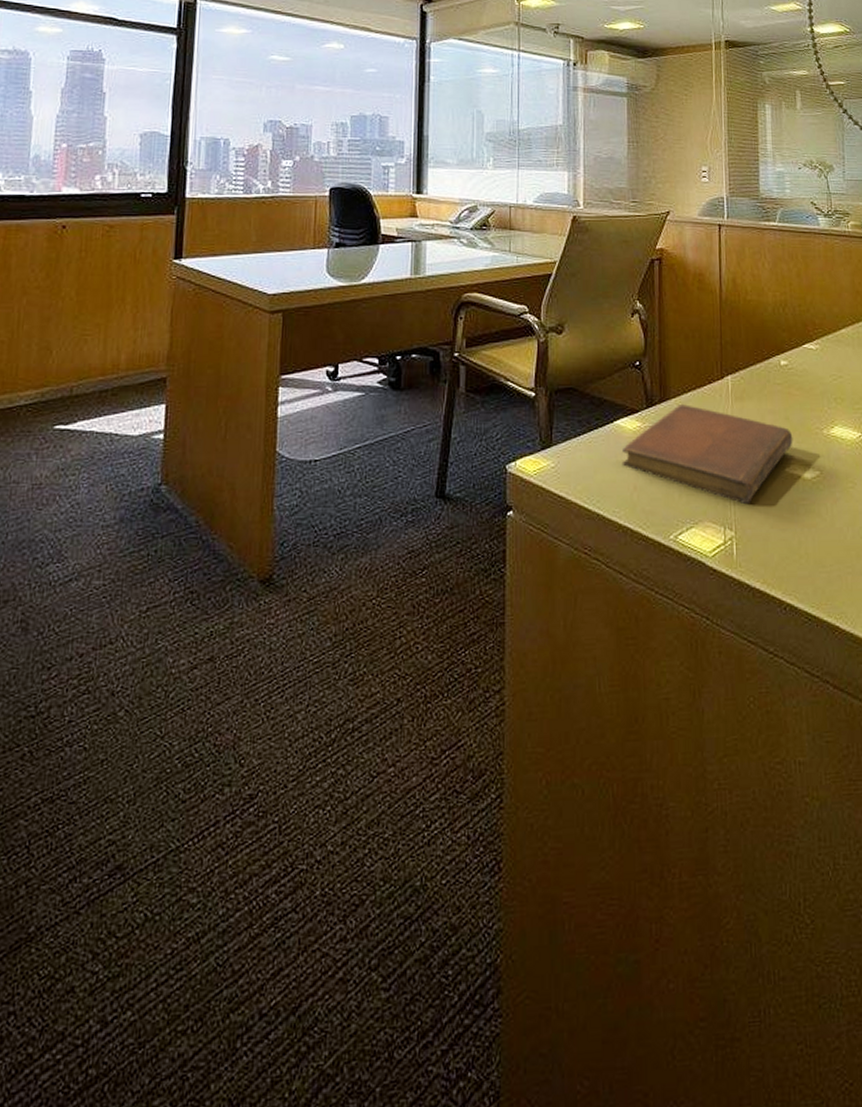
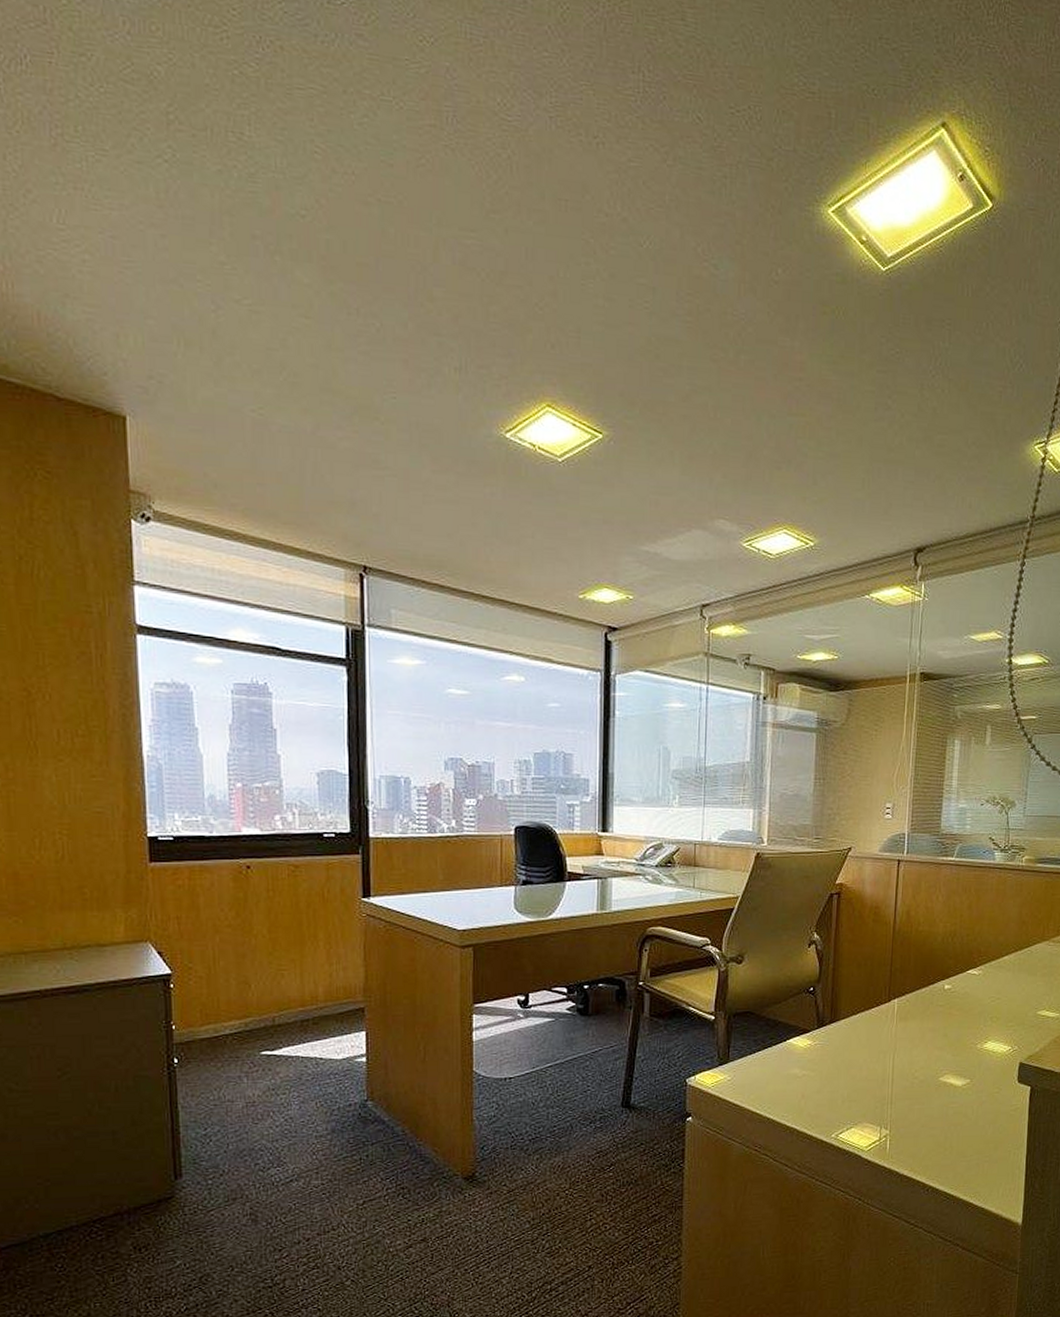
notebook: present [622,404,793,505] -> none [792,1025,949,1108]

